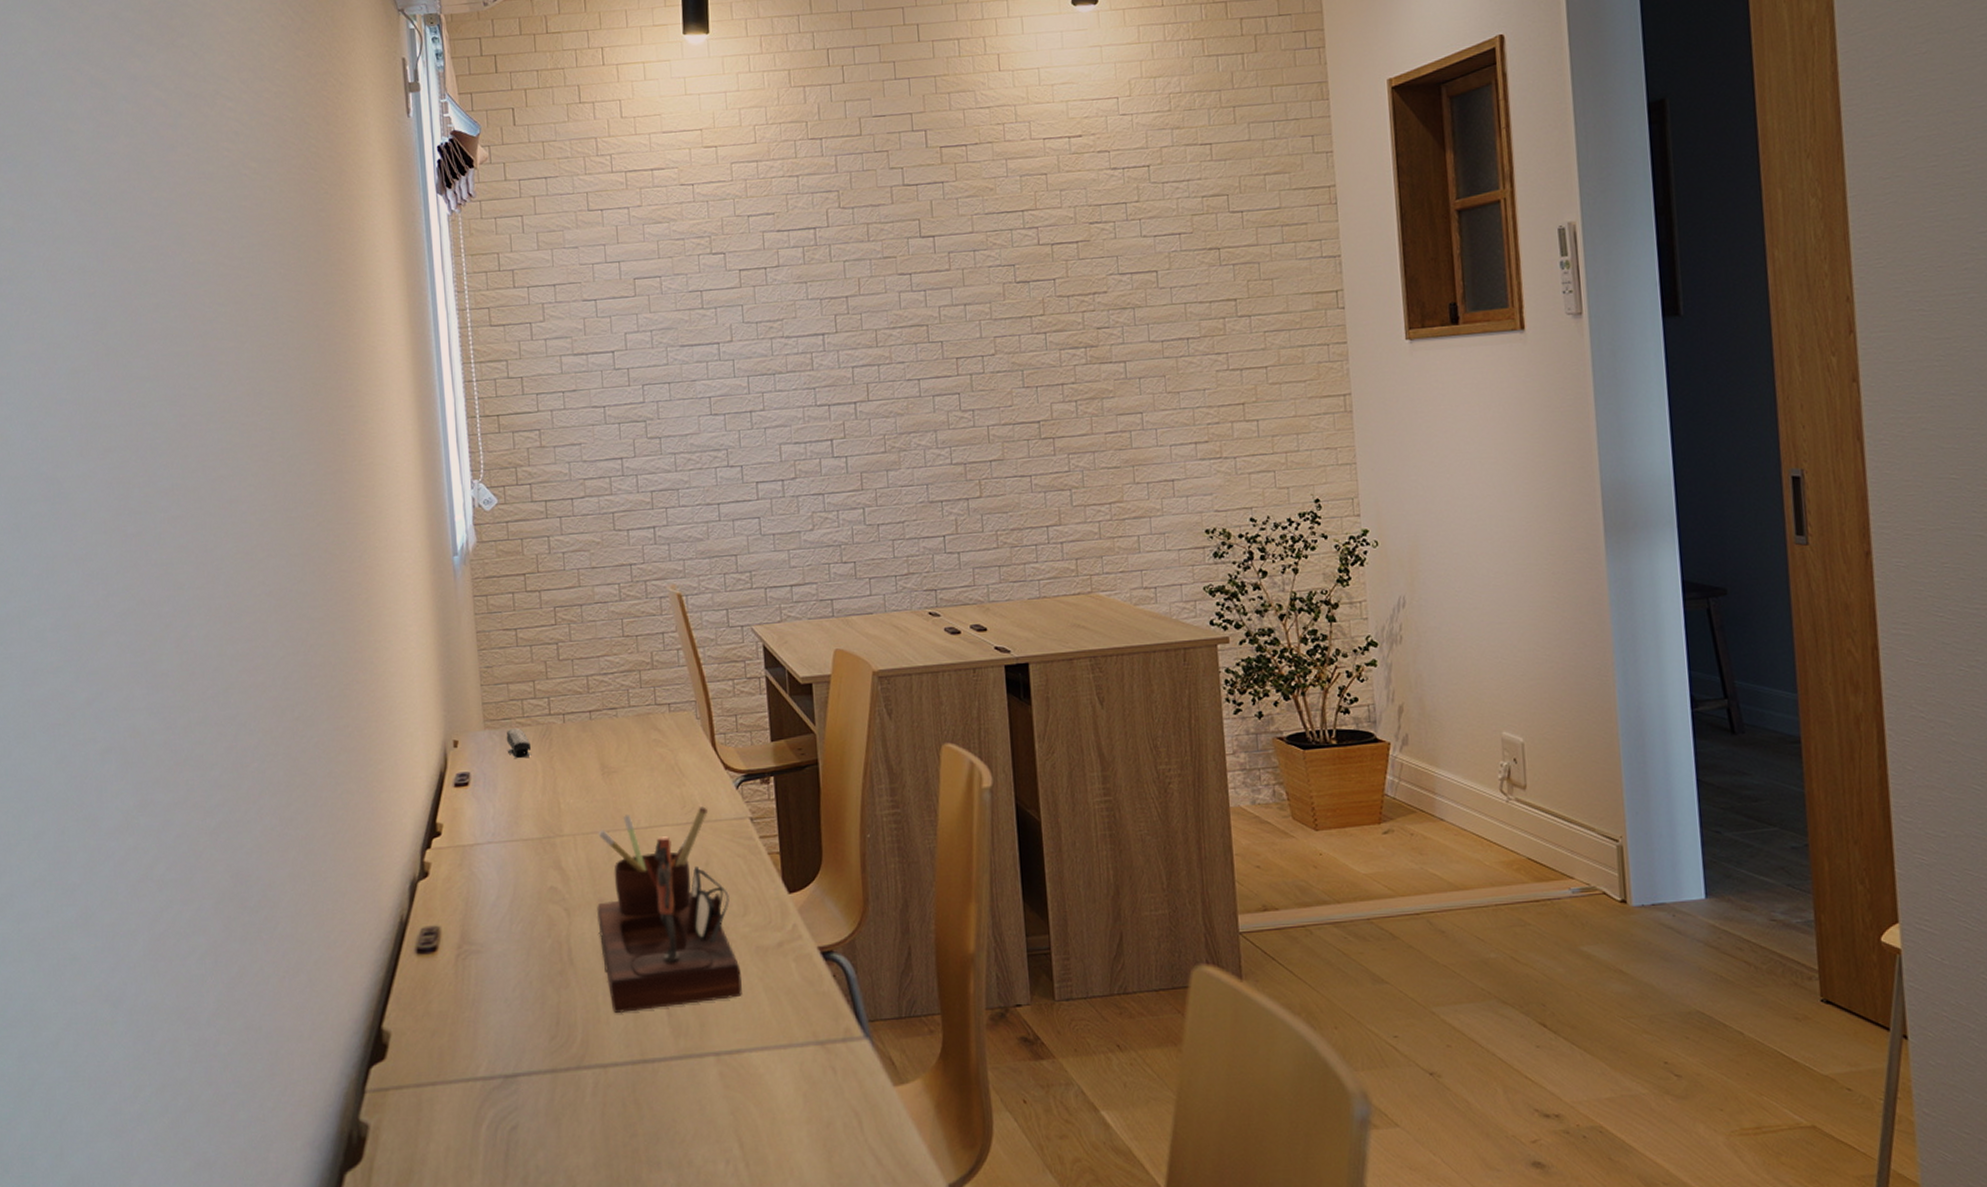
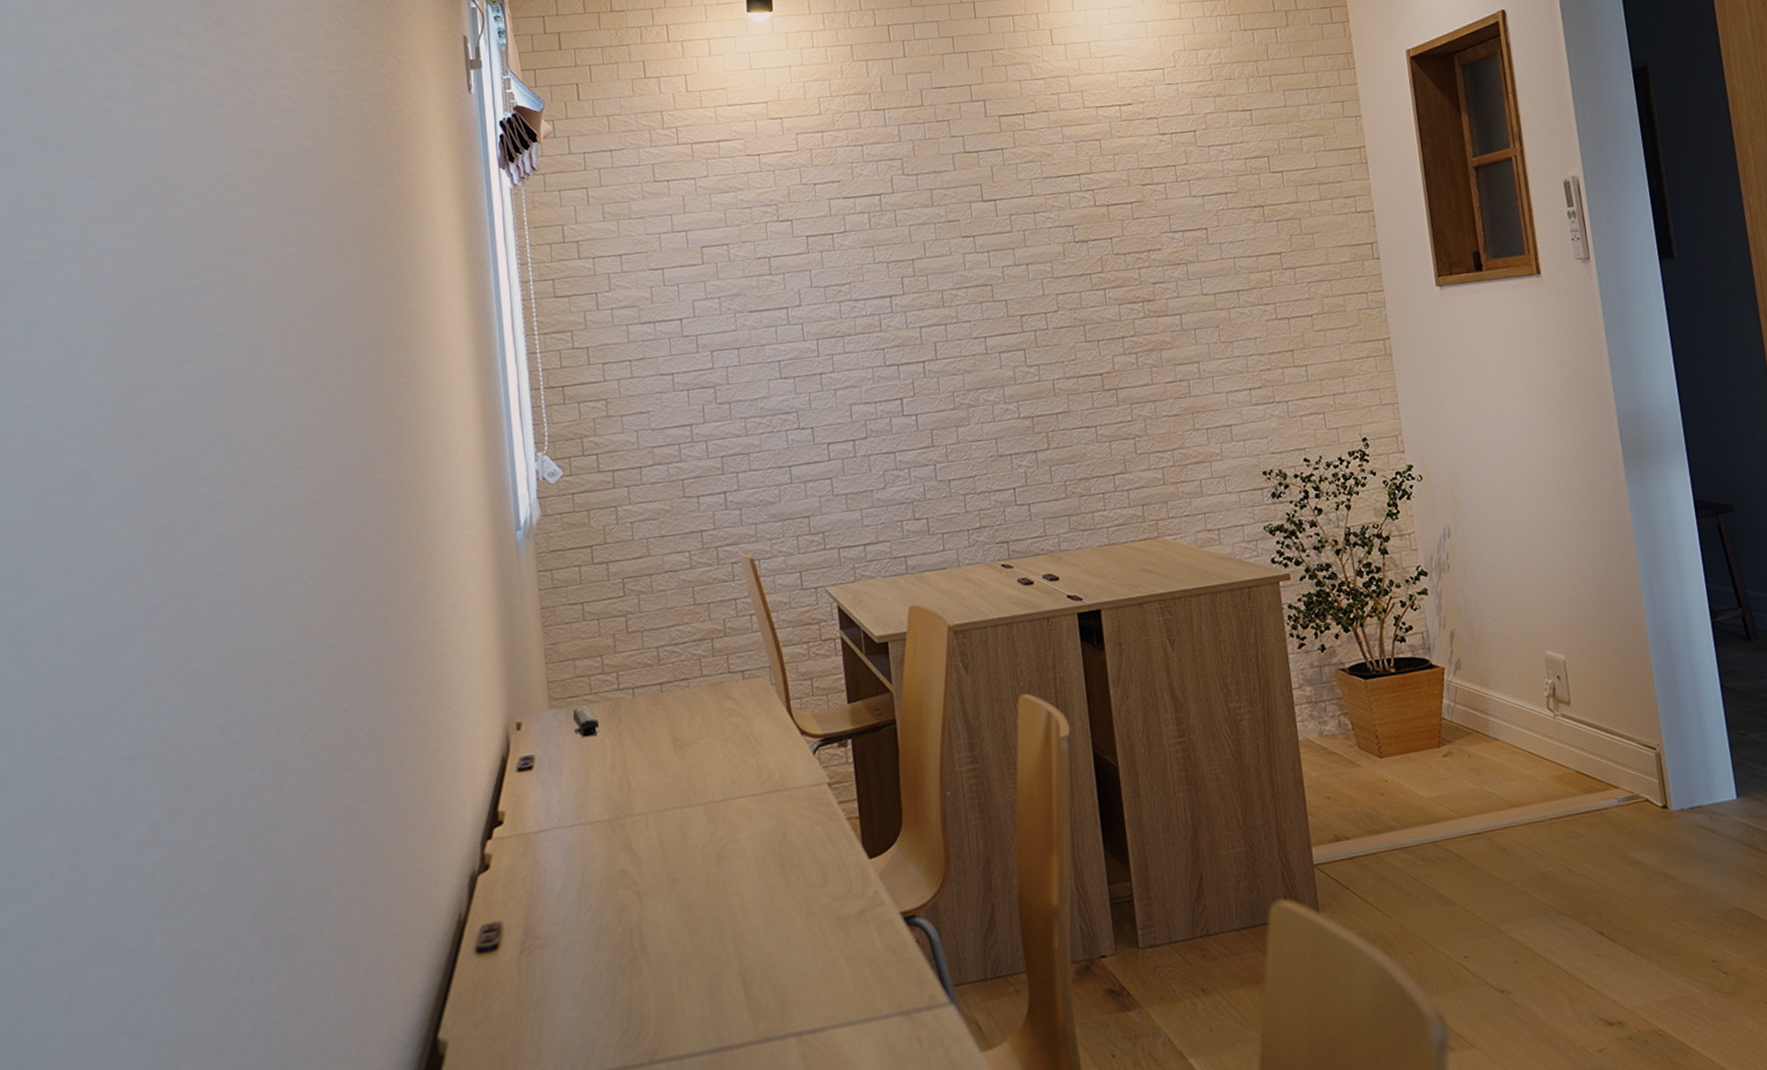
desk organizer: present [596,806,742,1014] -> none [669,775,823,1000]

